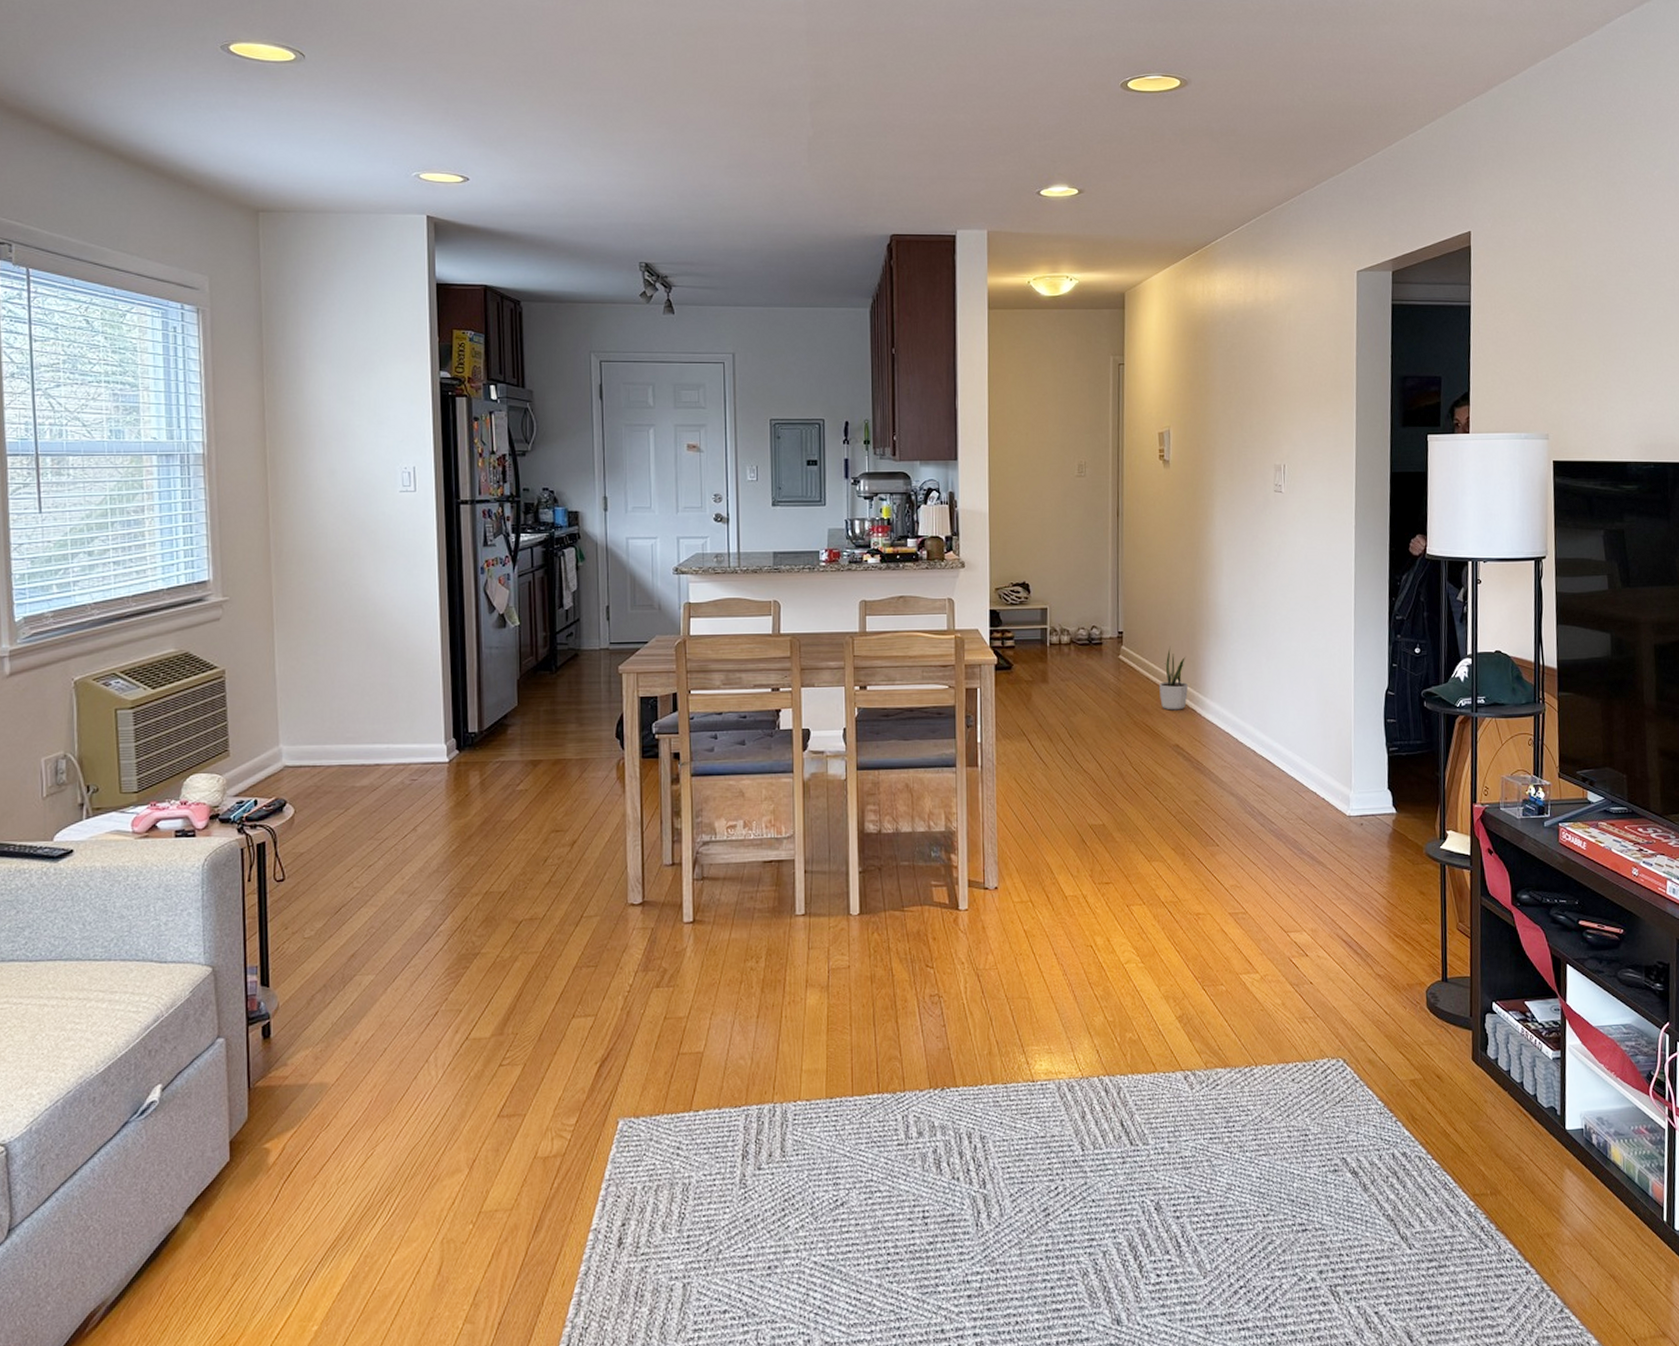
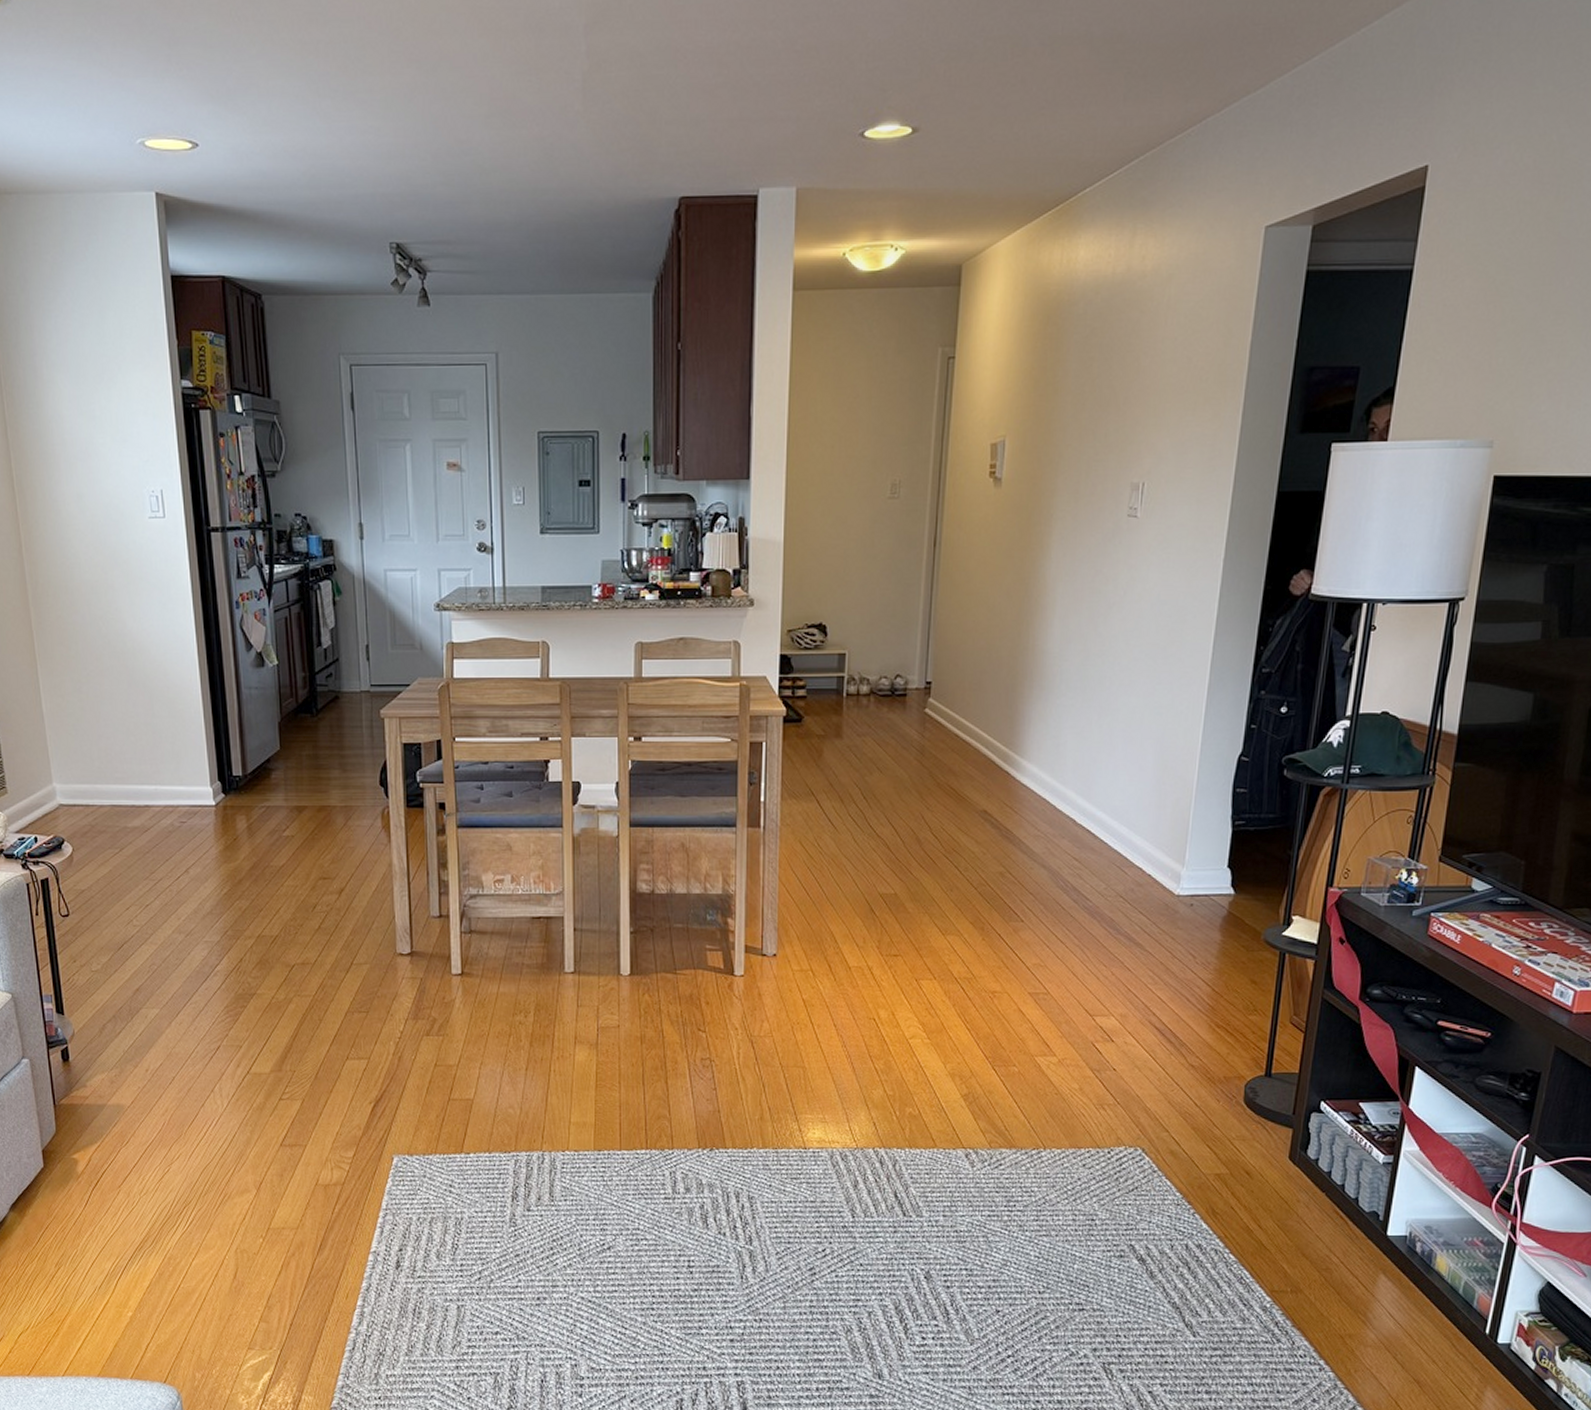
potted plant: present [1159,646,1188,711] -> none [969,699,1004,772]

